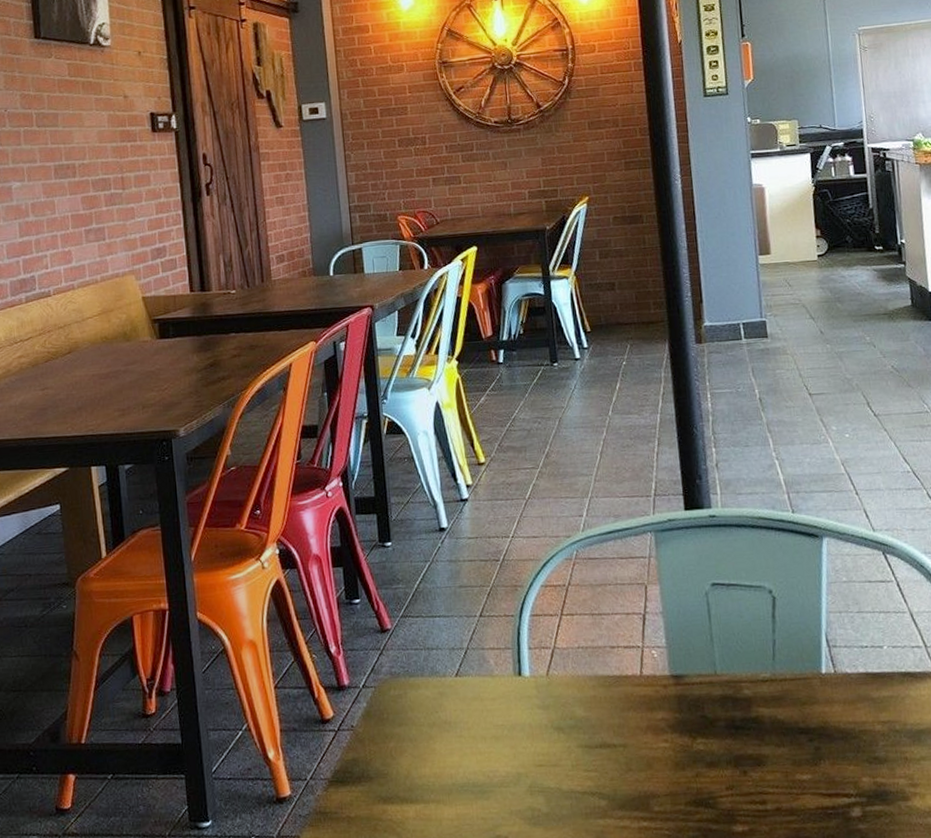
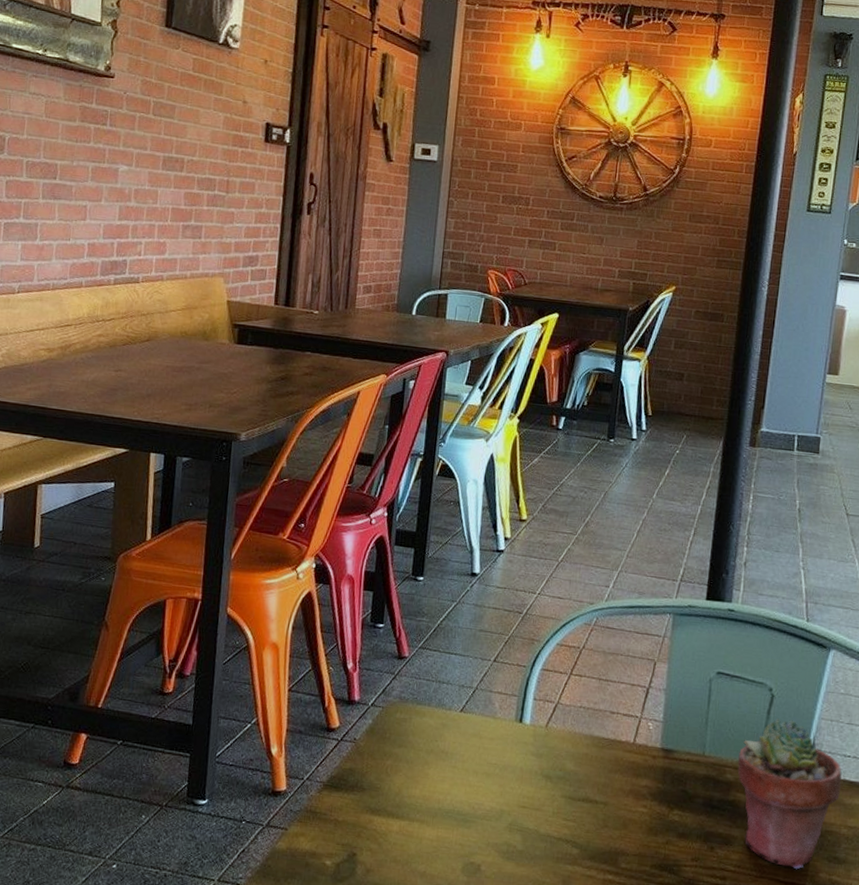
potted succulent: none [751,619,866,779] -> present [737,719,842,870]

